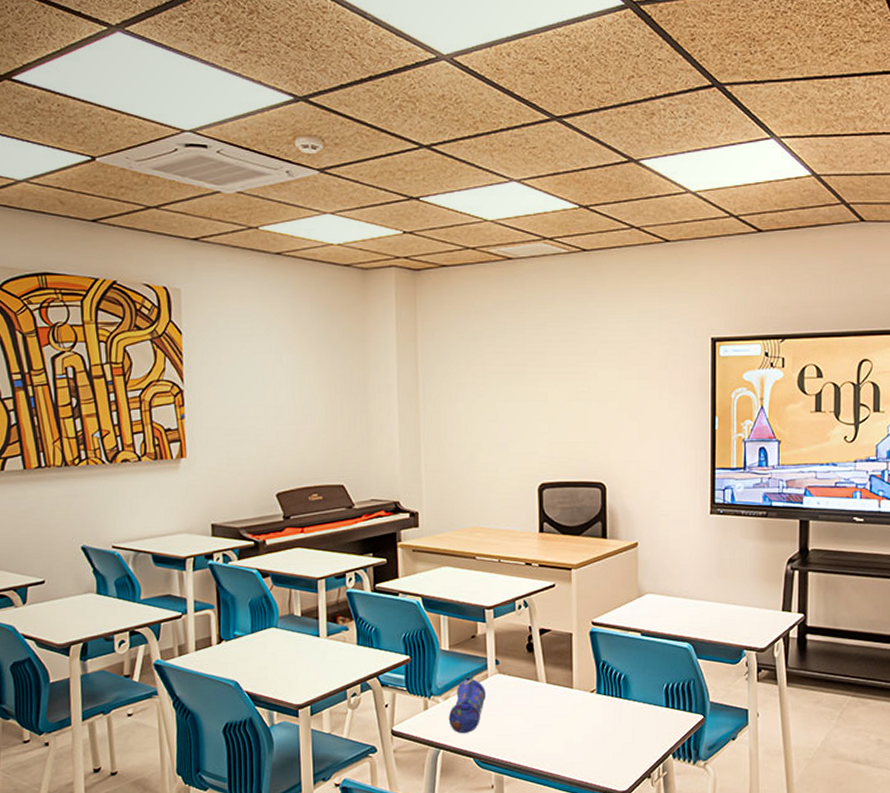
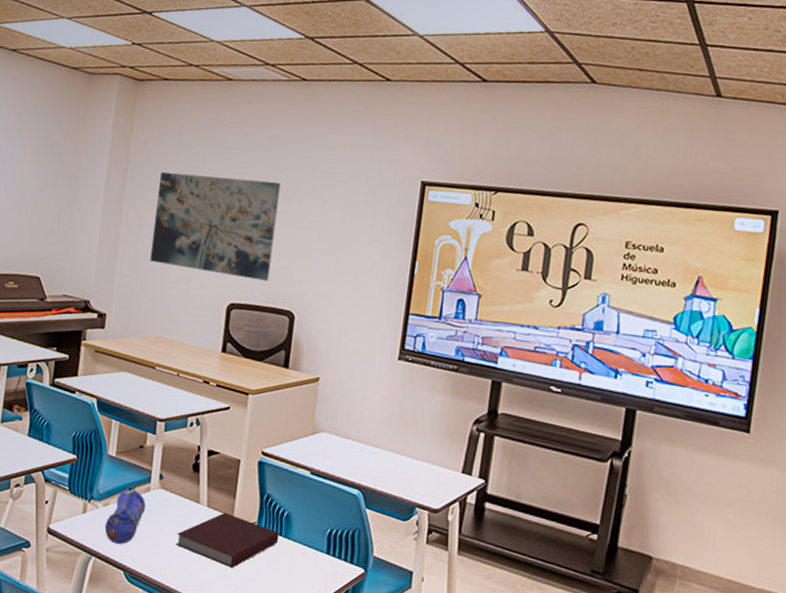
wall art: none [452,357,576,457] -> present [149,171,281,281]
notebook: none [520,685,619,736] -> present [176,512,279,568]

